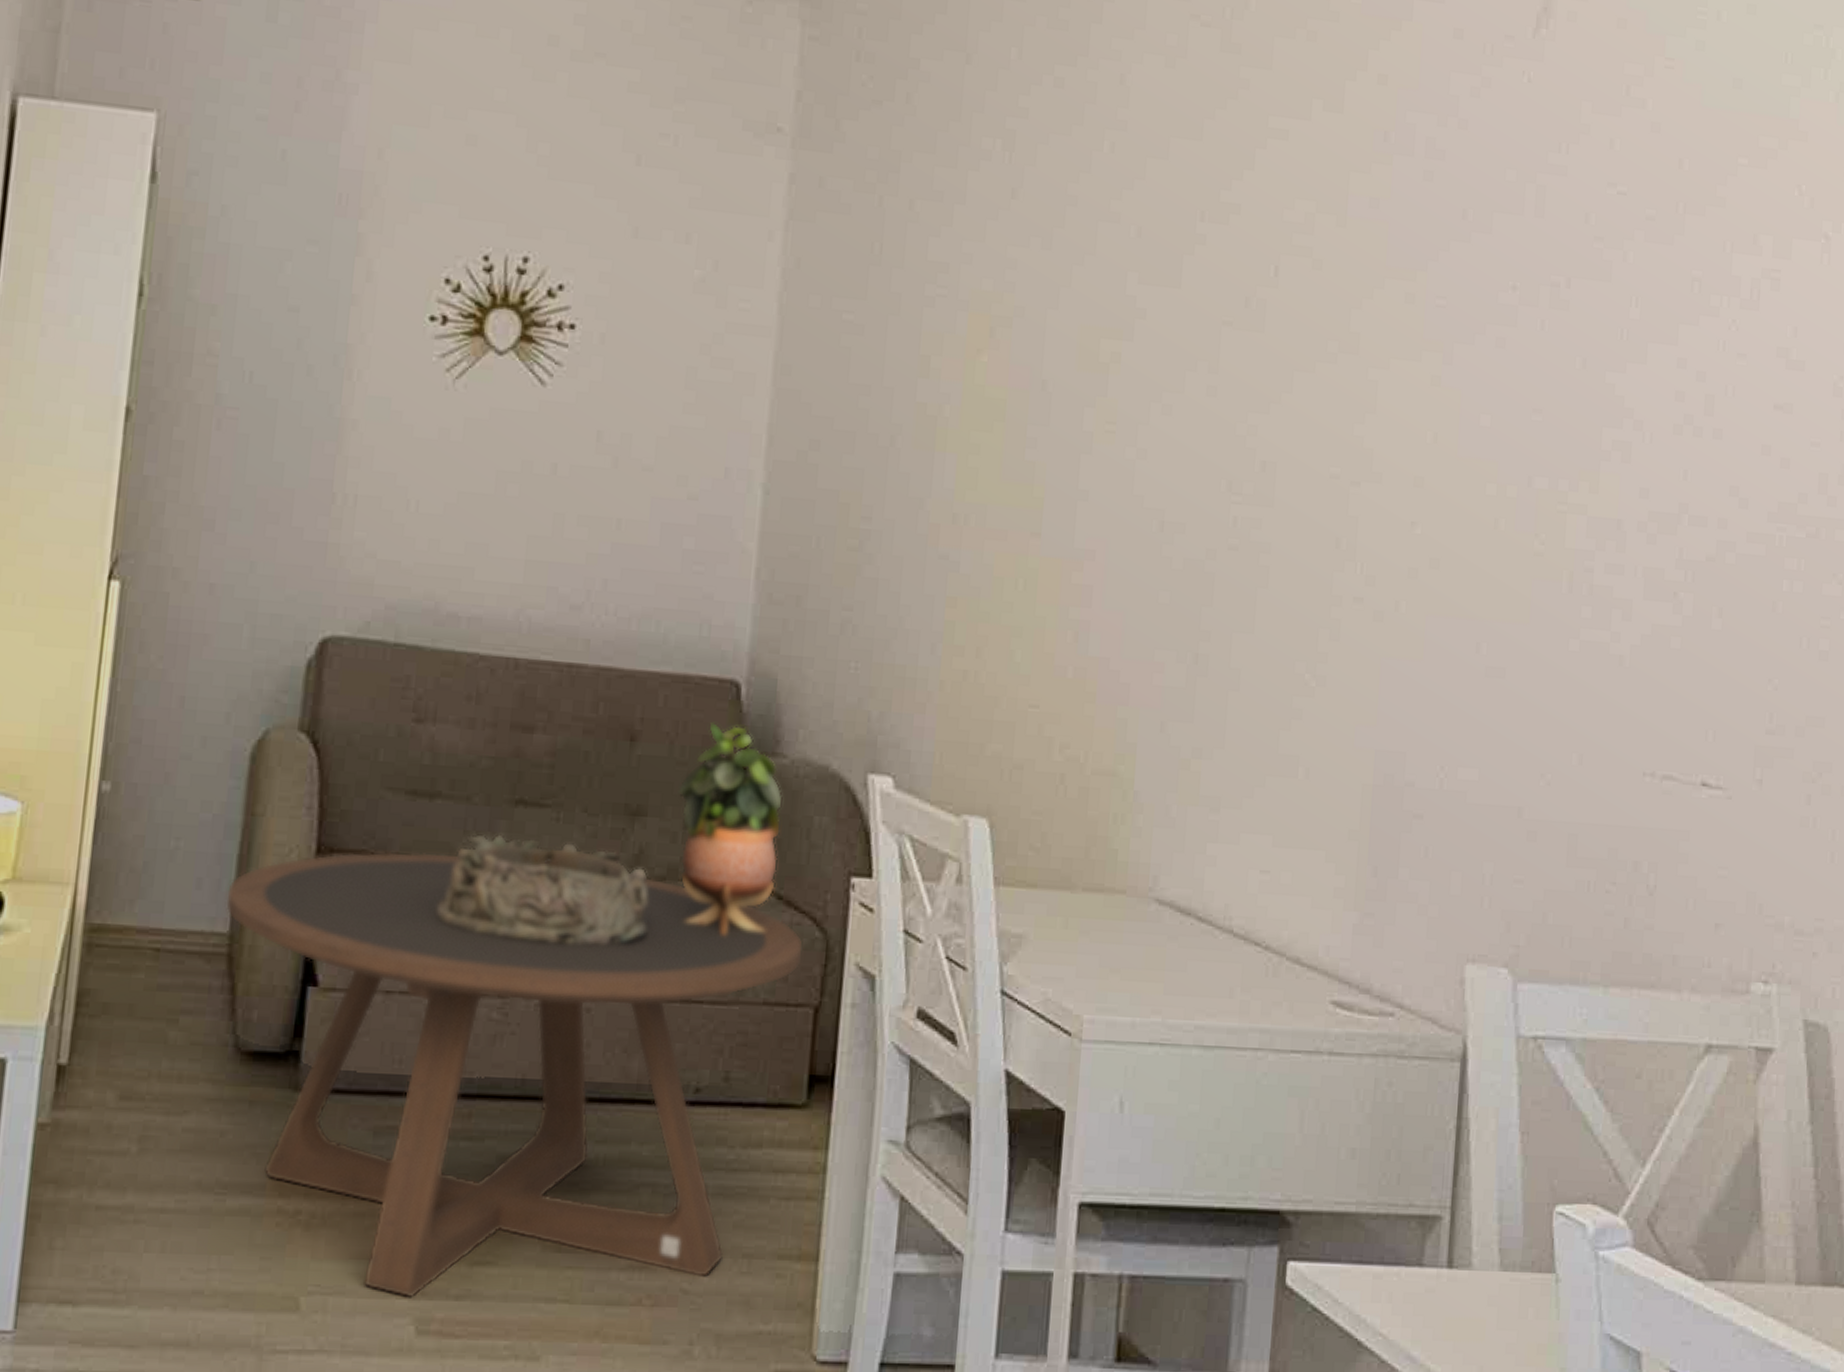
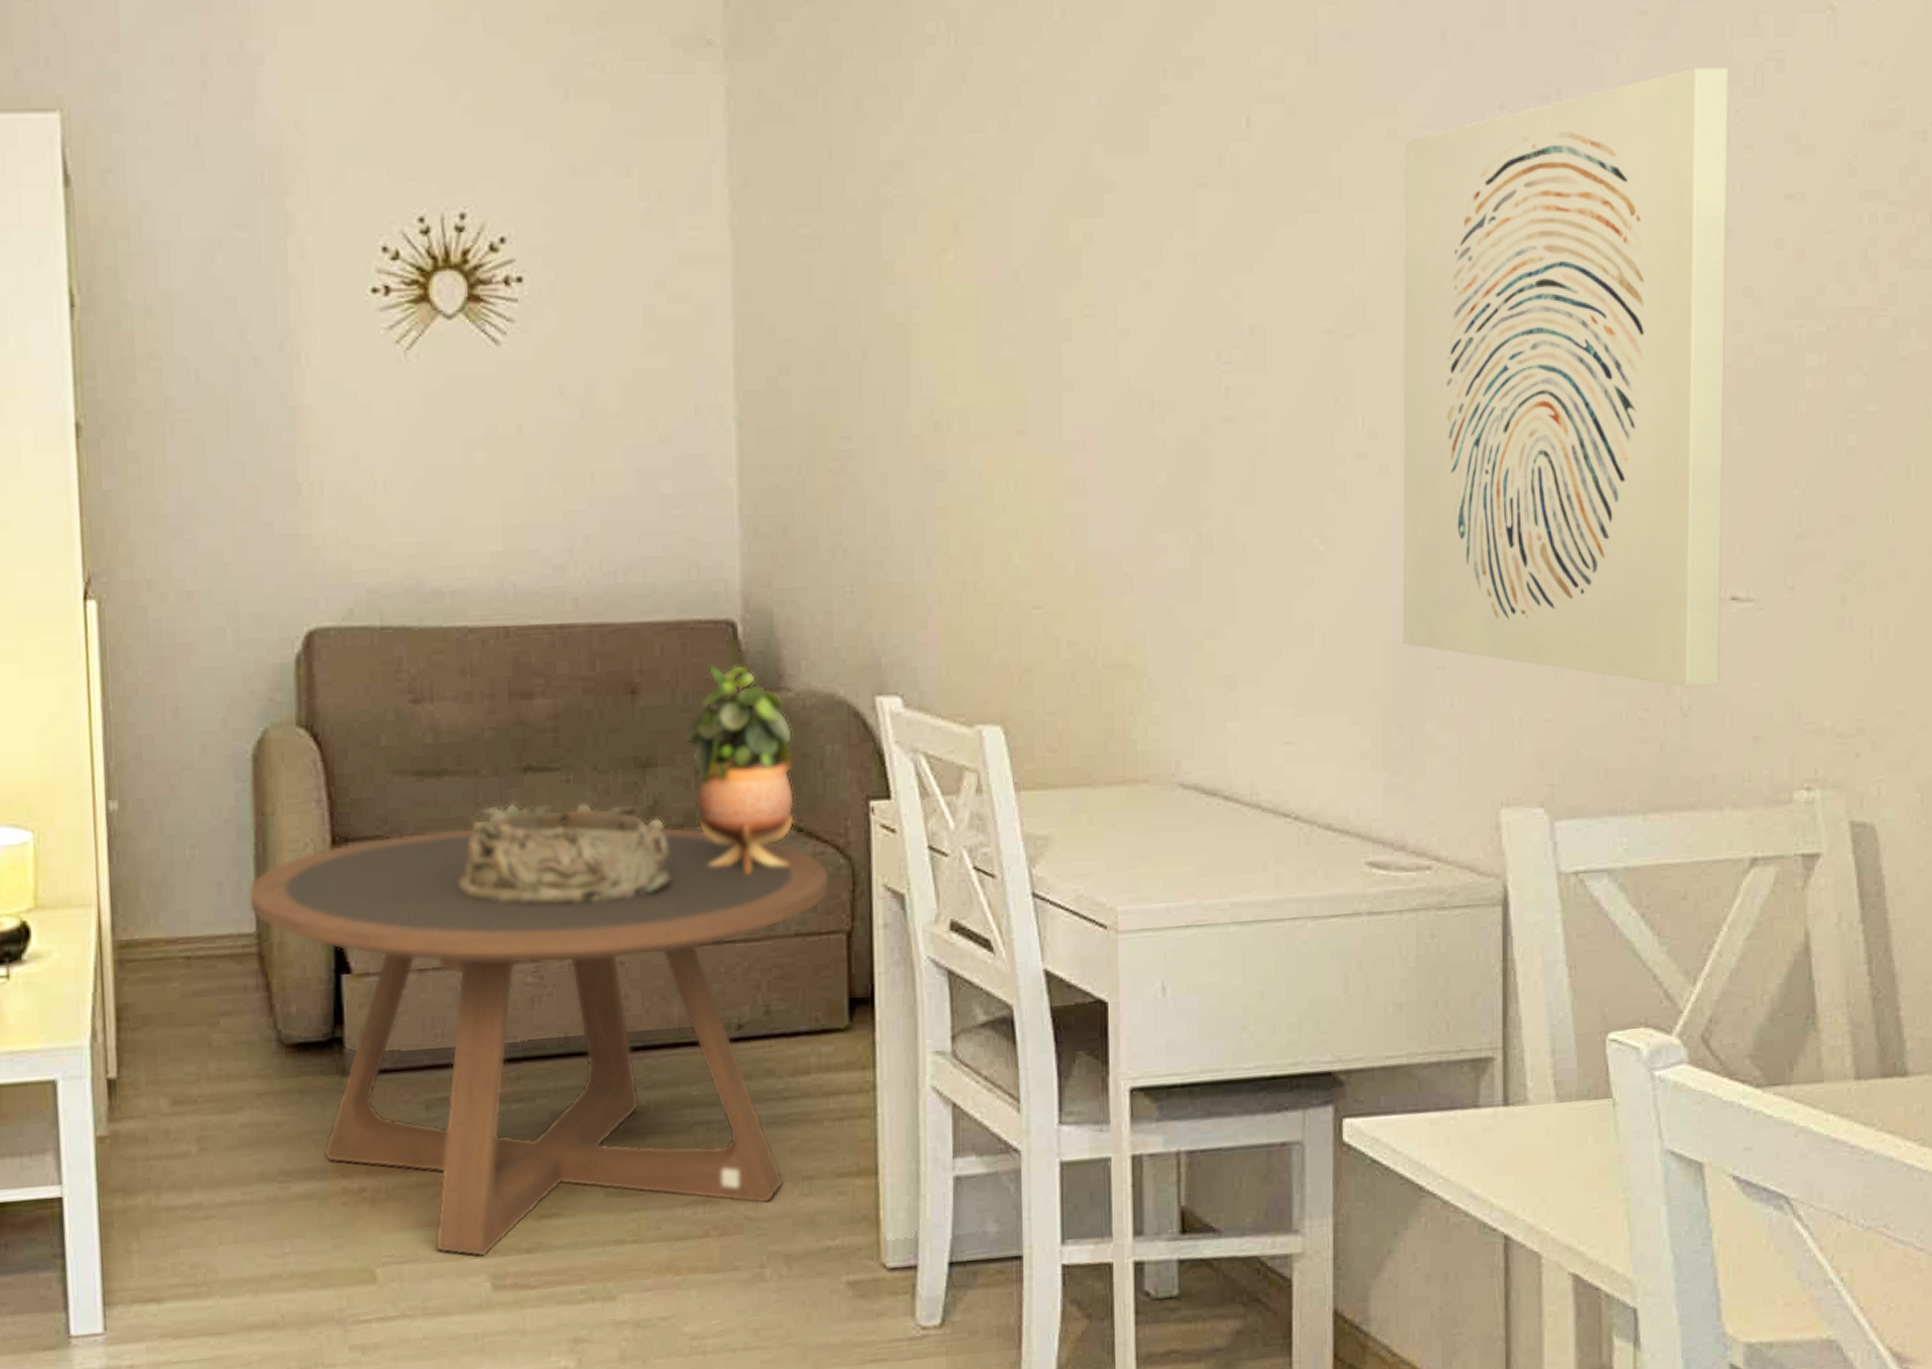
wall art: none [1383,276,1728,868] -> present [1402,68,1729,688]

